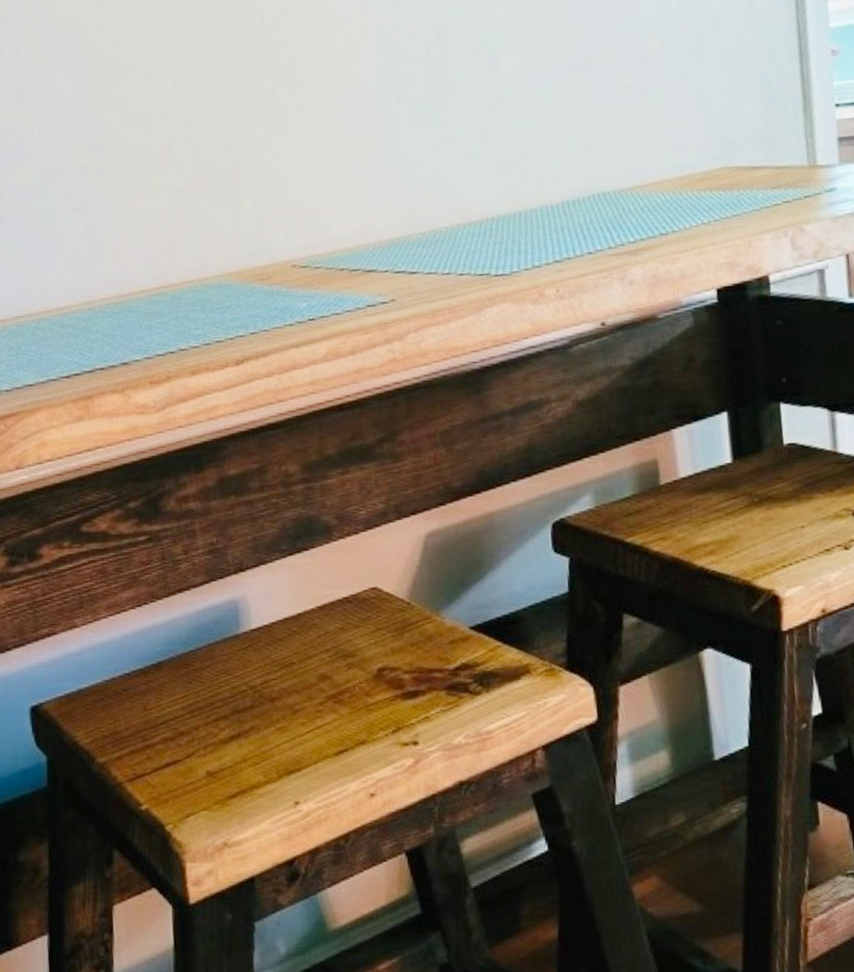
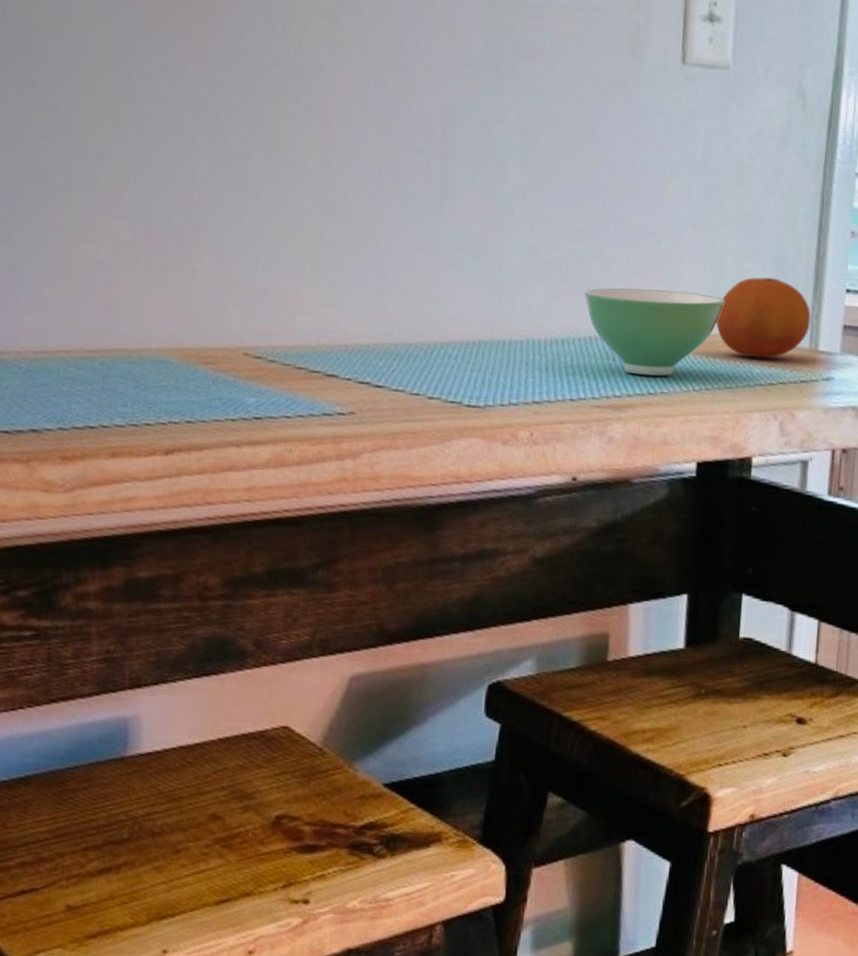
bowl: none [586,135,720,220] -> present [584,287,725,376]
fruit: none [714,107,806,184] -> present [716,277,811,358]

